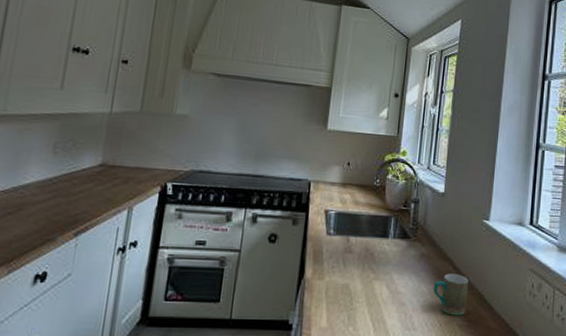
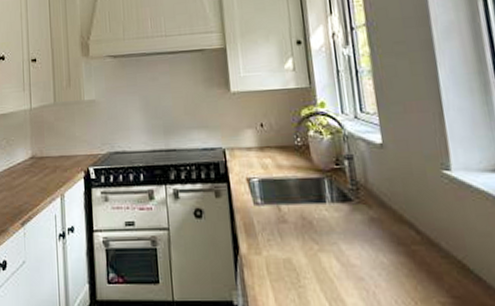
mug: present [433,273,469,316] -> none [395,239,447,291]

